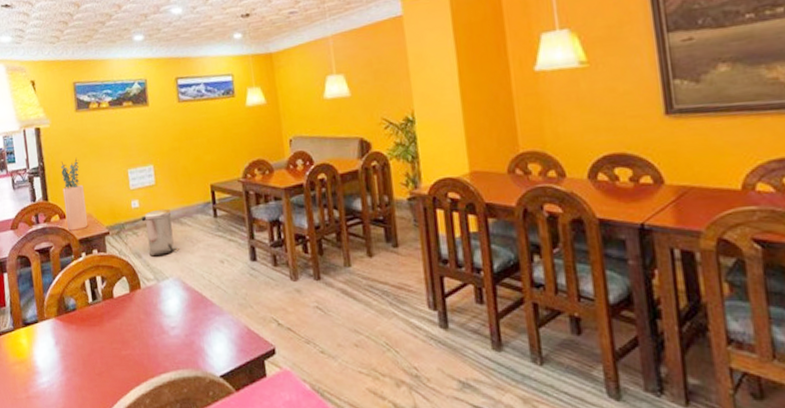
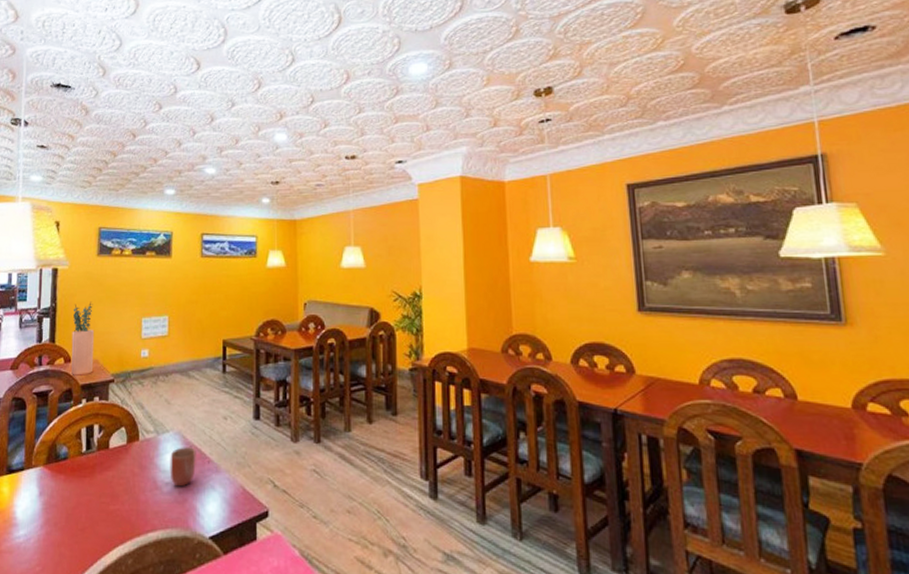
pedal bin: present [141,208,179,258] -> none [148,360,184,410]
cup: none [172,292,199,330] -> present [170,447,196,487]

